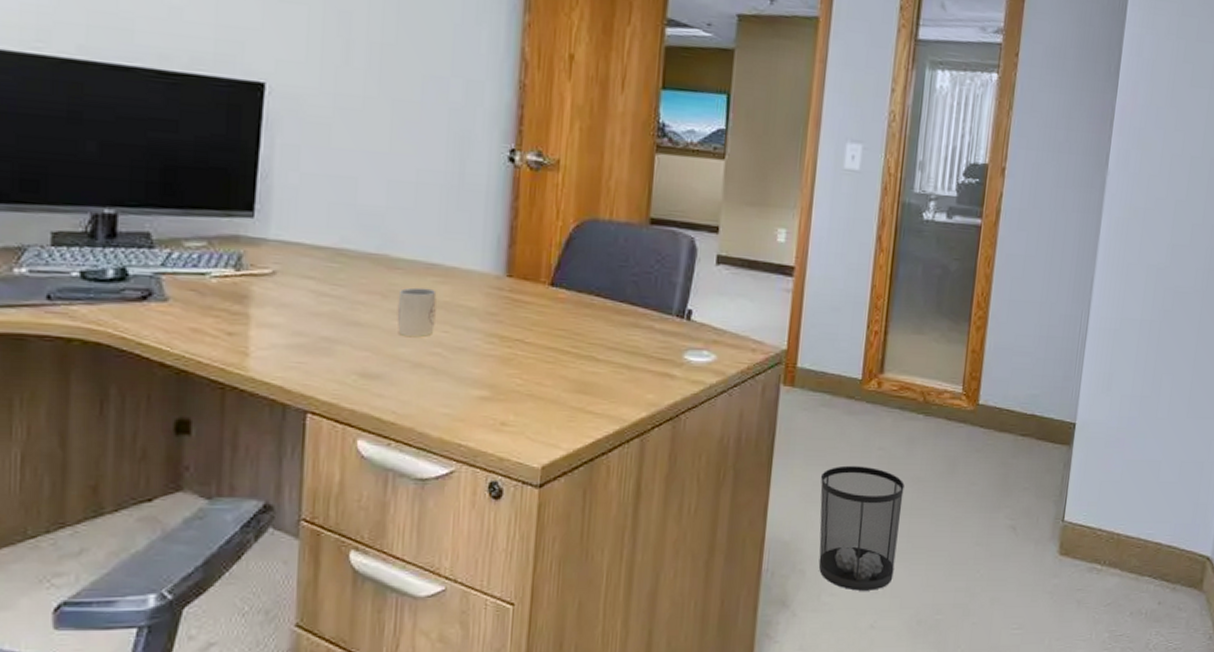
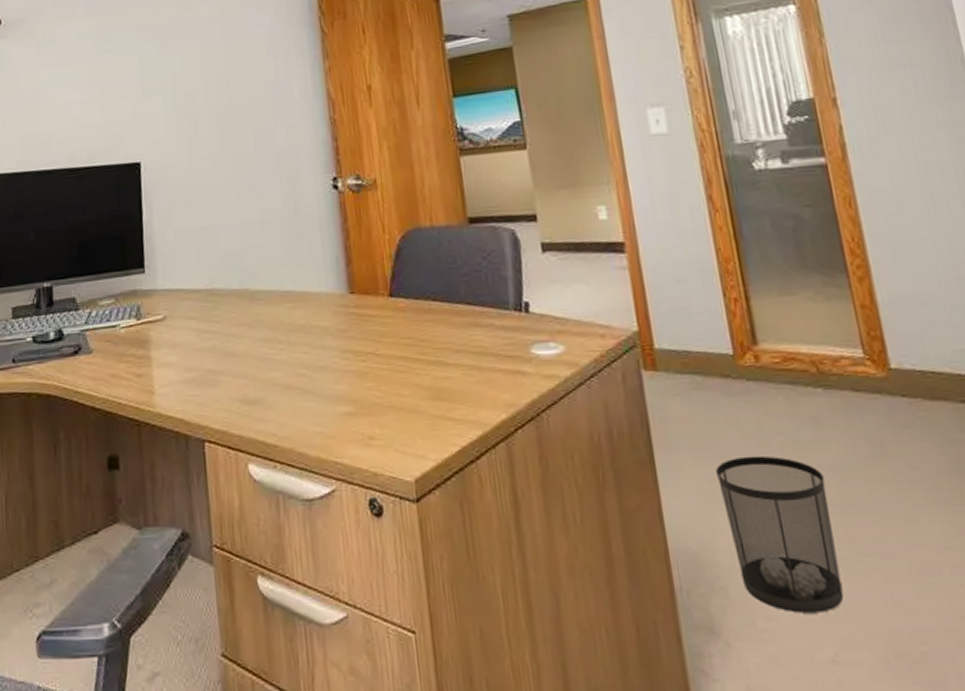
mug: present [396,287,437,338] -> none [262,314,297,362]

